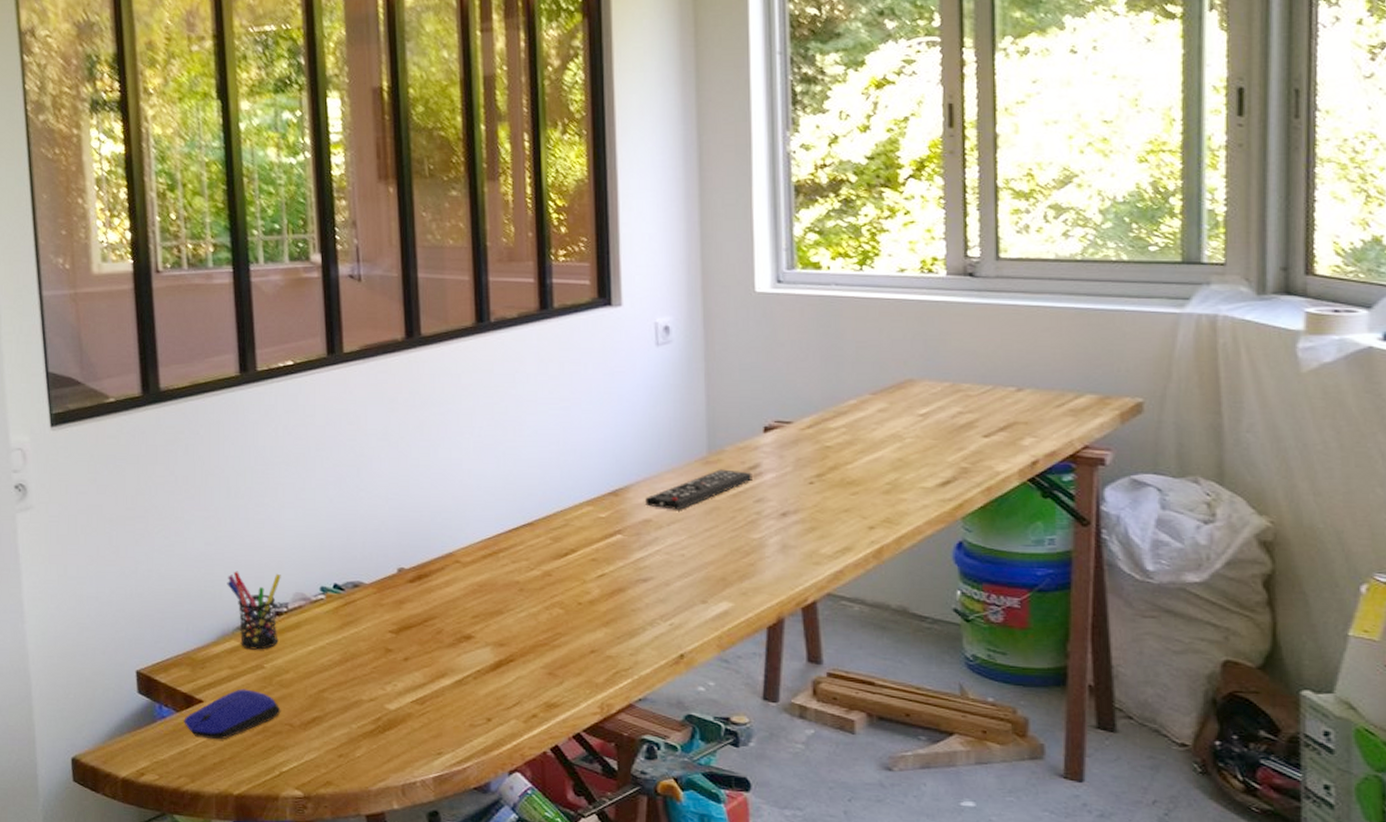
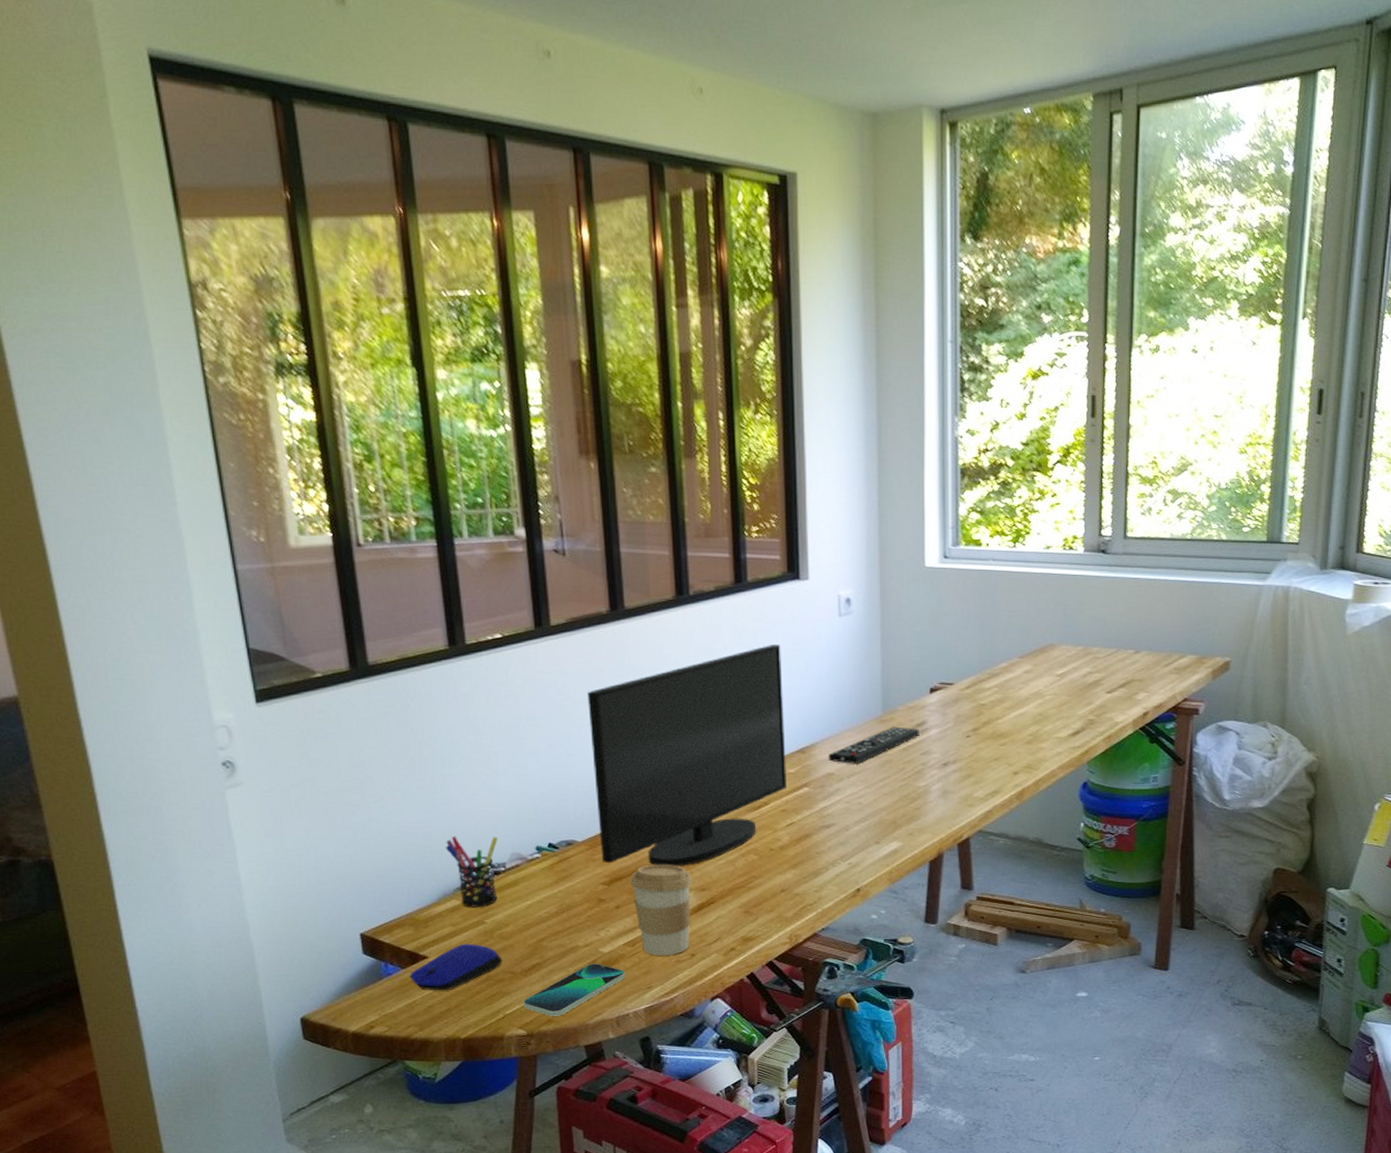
smartphone: none [302,721,413,779] -> present [524,964,626,1016]
monitor: none [379,376,598,618] -> present [587,645,788,867]
coffee cup: none [421,613,489,719] -> present [630,864,692,956]

